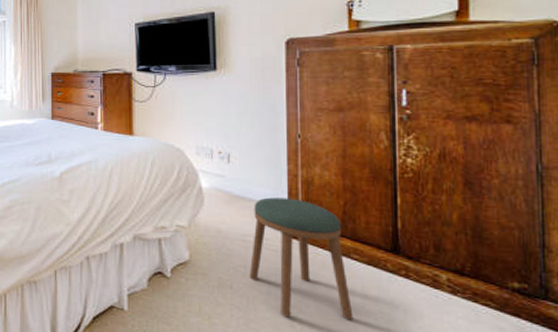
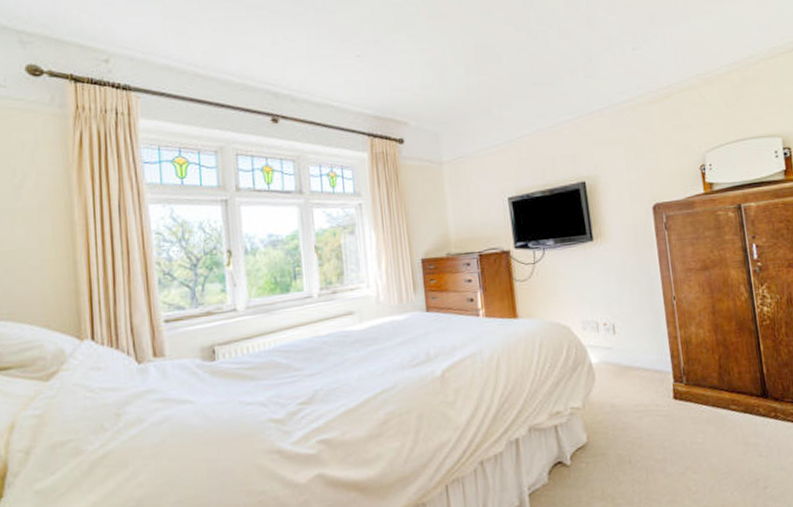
stool: present [249,197,354,320] -> none [642,360,739,481]

